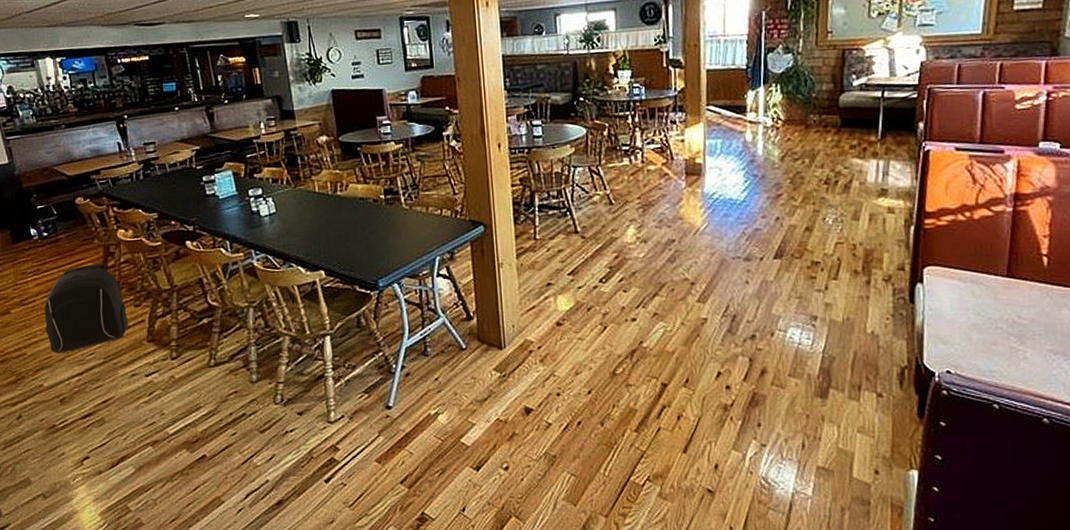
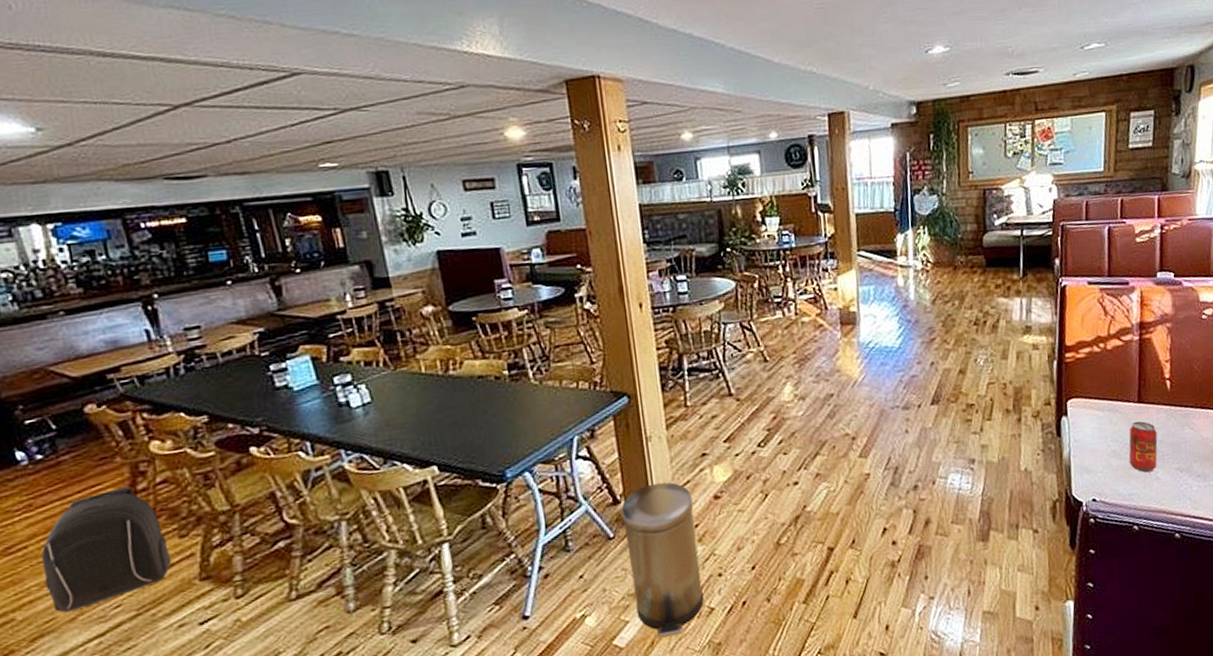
pedal bin: none [473,305,542,443] -> present [621,482,704,638]
soda can: none [992,296,1029,351] -> present [1128,421,1158,473]

